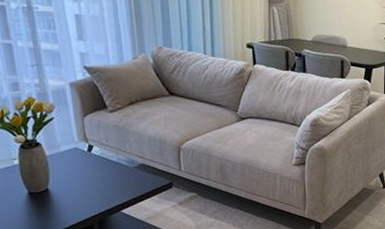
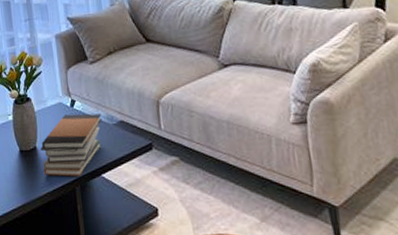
book stack: none [53,158,123,215] -> present [40,113,102,177]

